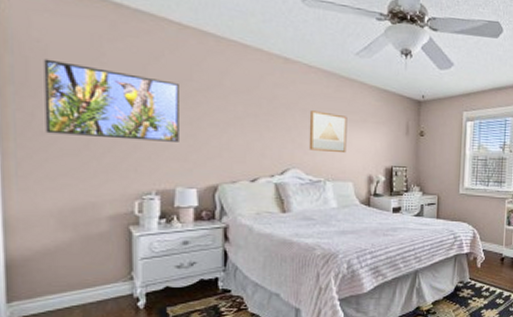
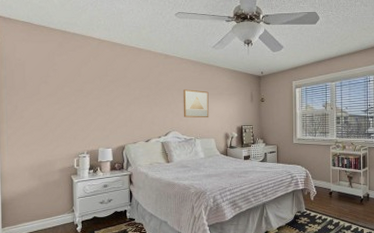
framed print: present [43,58,179,142] -> none [22,70,100,118]

